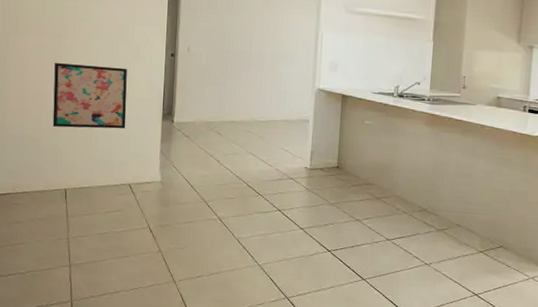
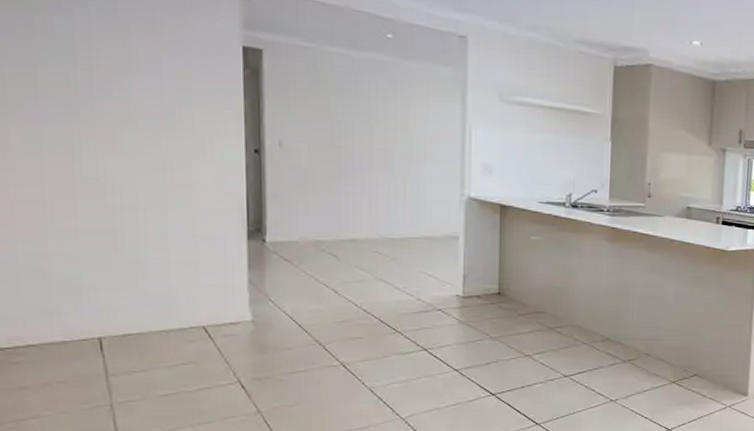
wall art: present [52,62,127,129] -> none [63,158,191,253]

